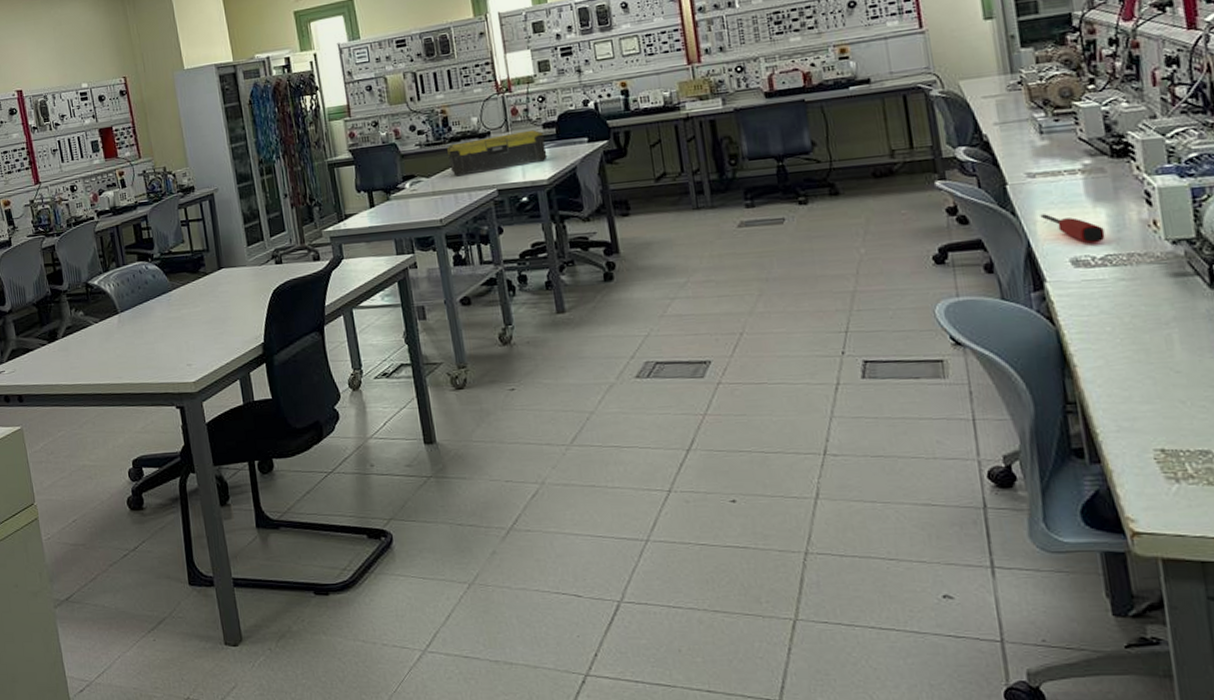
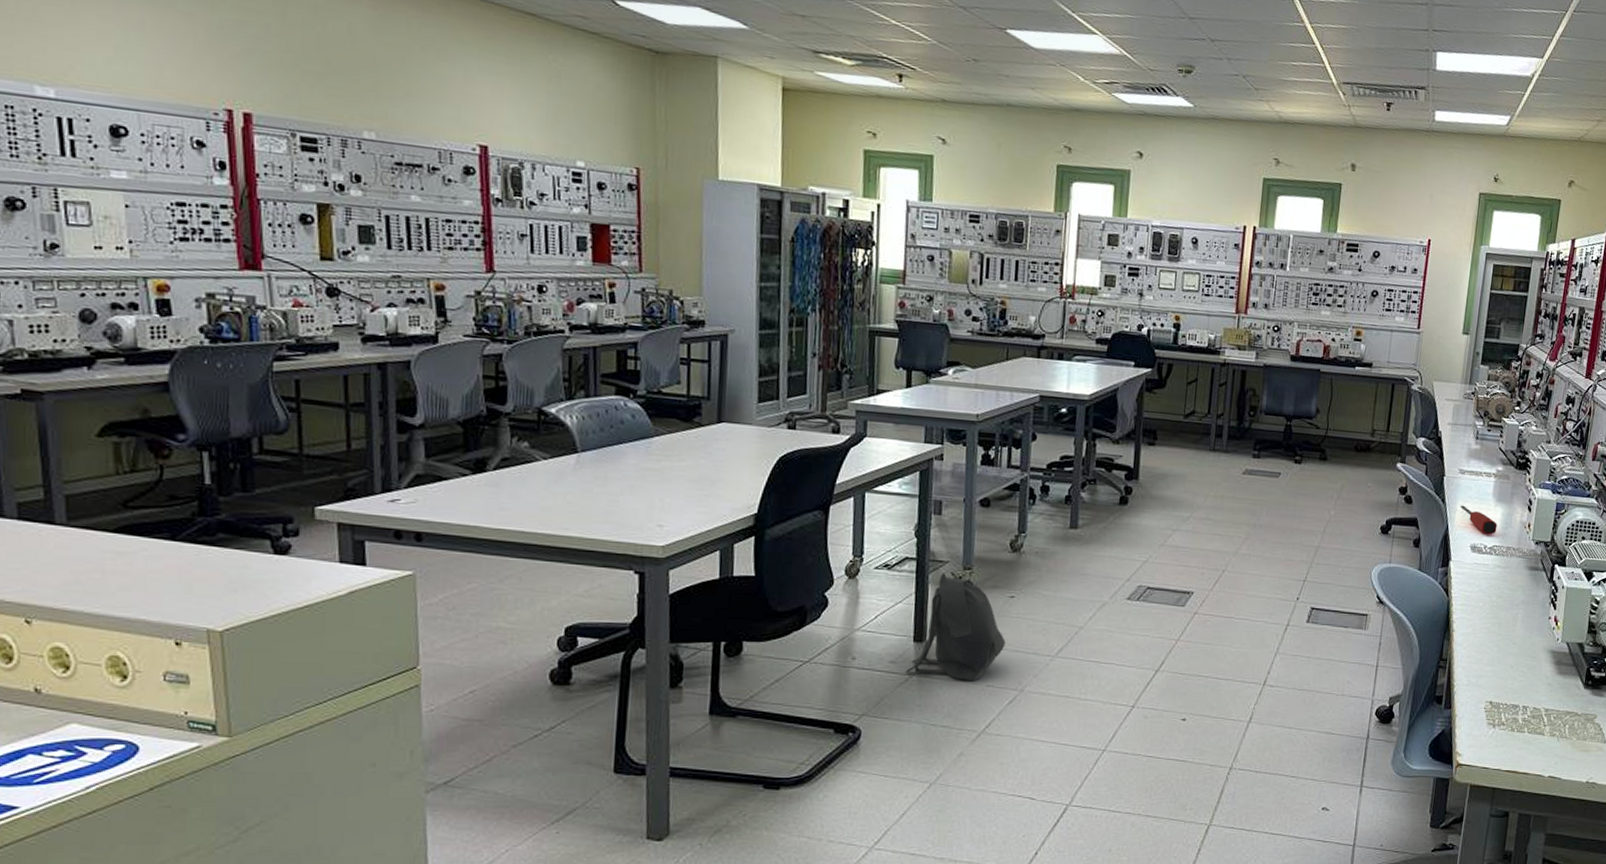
backpack: none [422,375,516,479] -> present [905,573,1006,682]
toolbox: present [446,129,548,177] -> none [997,339,1096,376]

